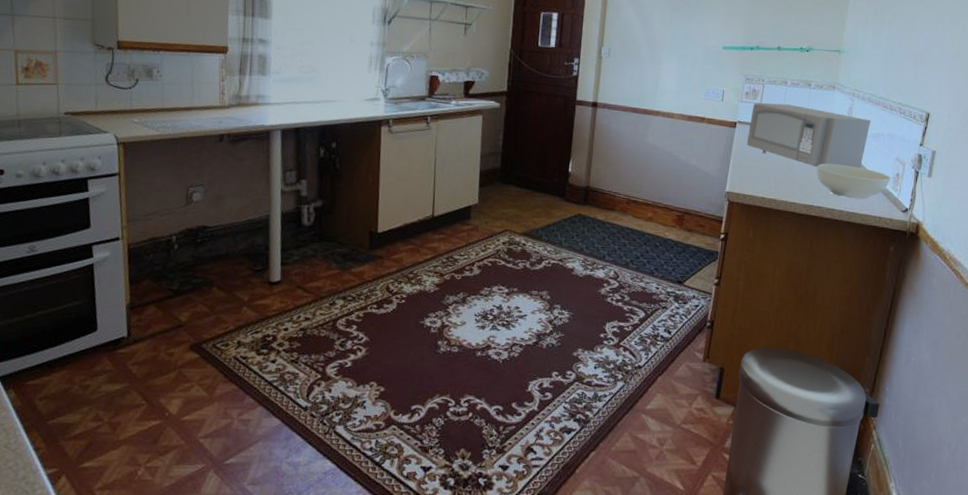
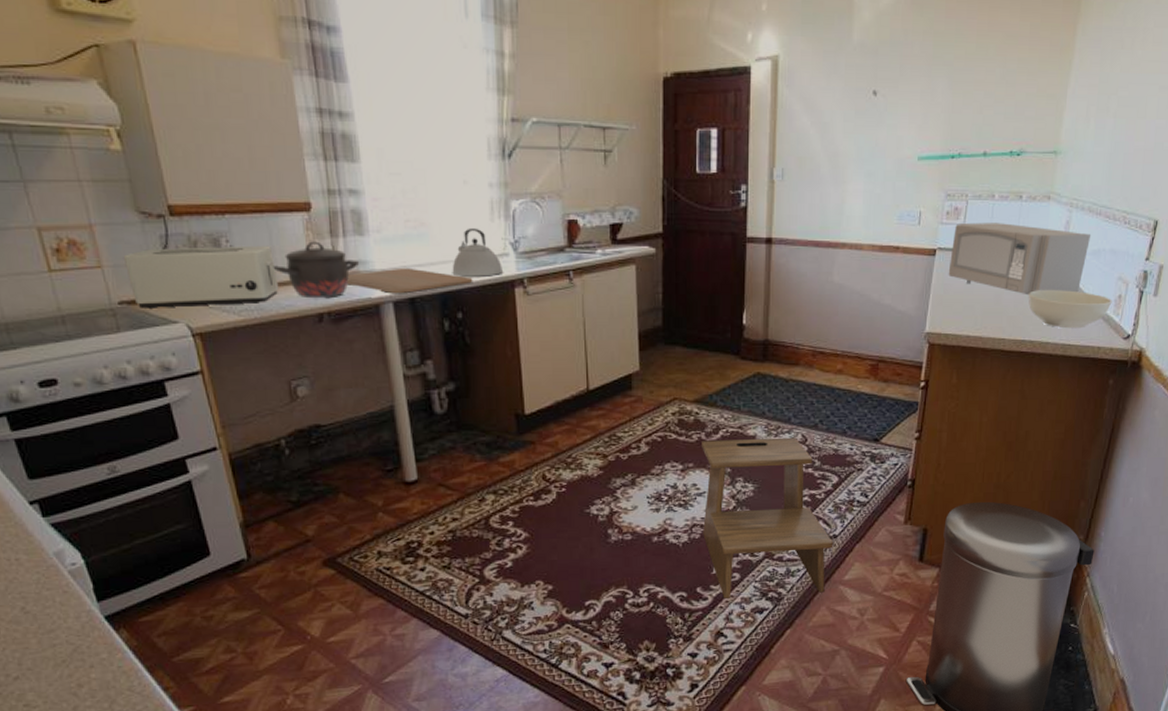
toaster: none [75,73,193,123] -> present [123,245,279,308]
cooking pot: none [190,77,258,123] -> present [273,241,359,299]
chopping board: none [247,103,348,124] -> present [347,267,473,294]
kettle: none [332,75,373,116] -> present [452,227,503,277]
step stool: none [521,269,638,420] -> present [702,437,834,599]

